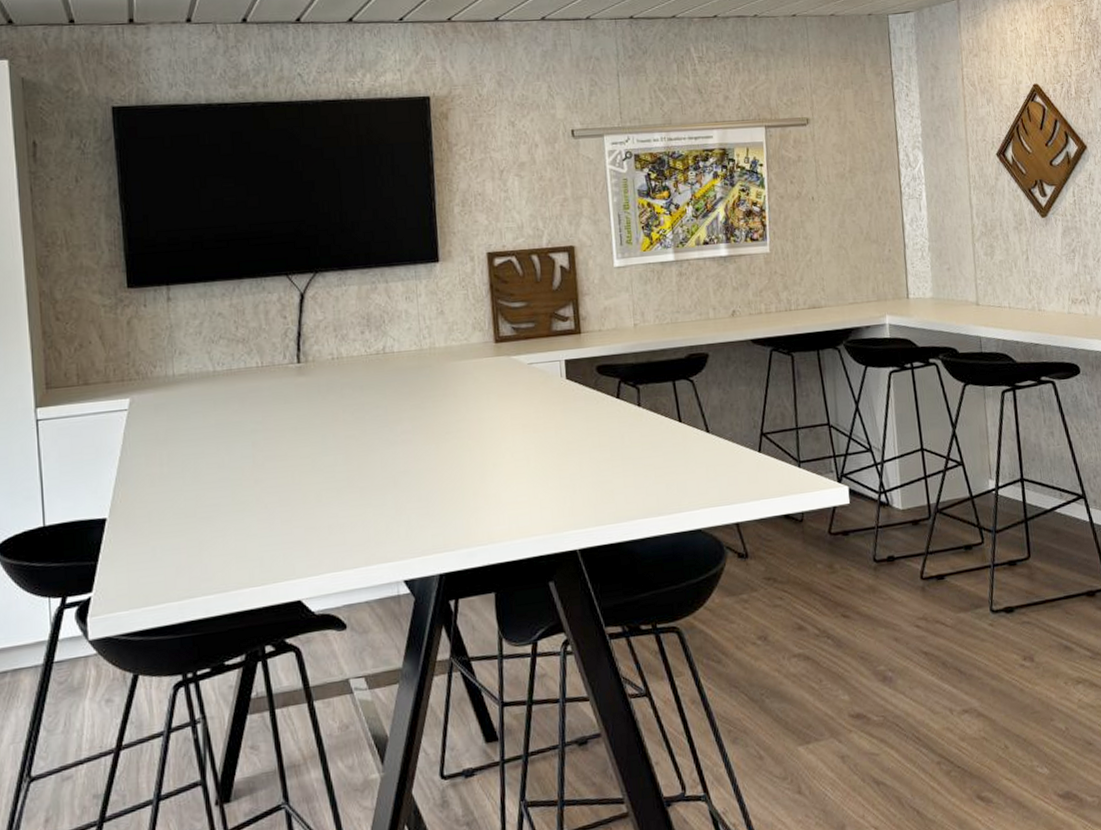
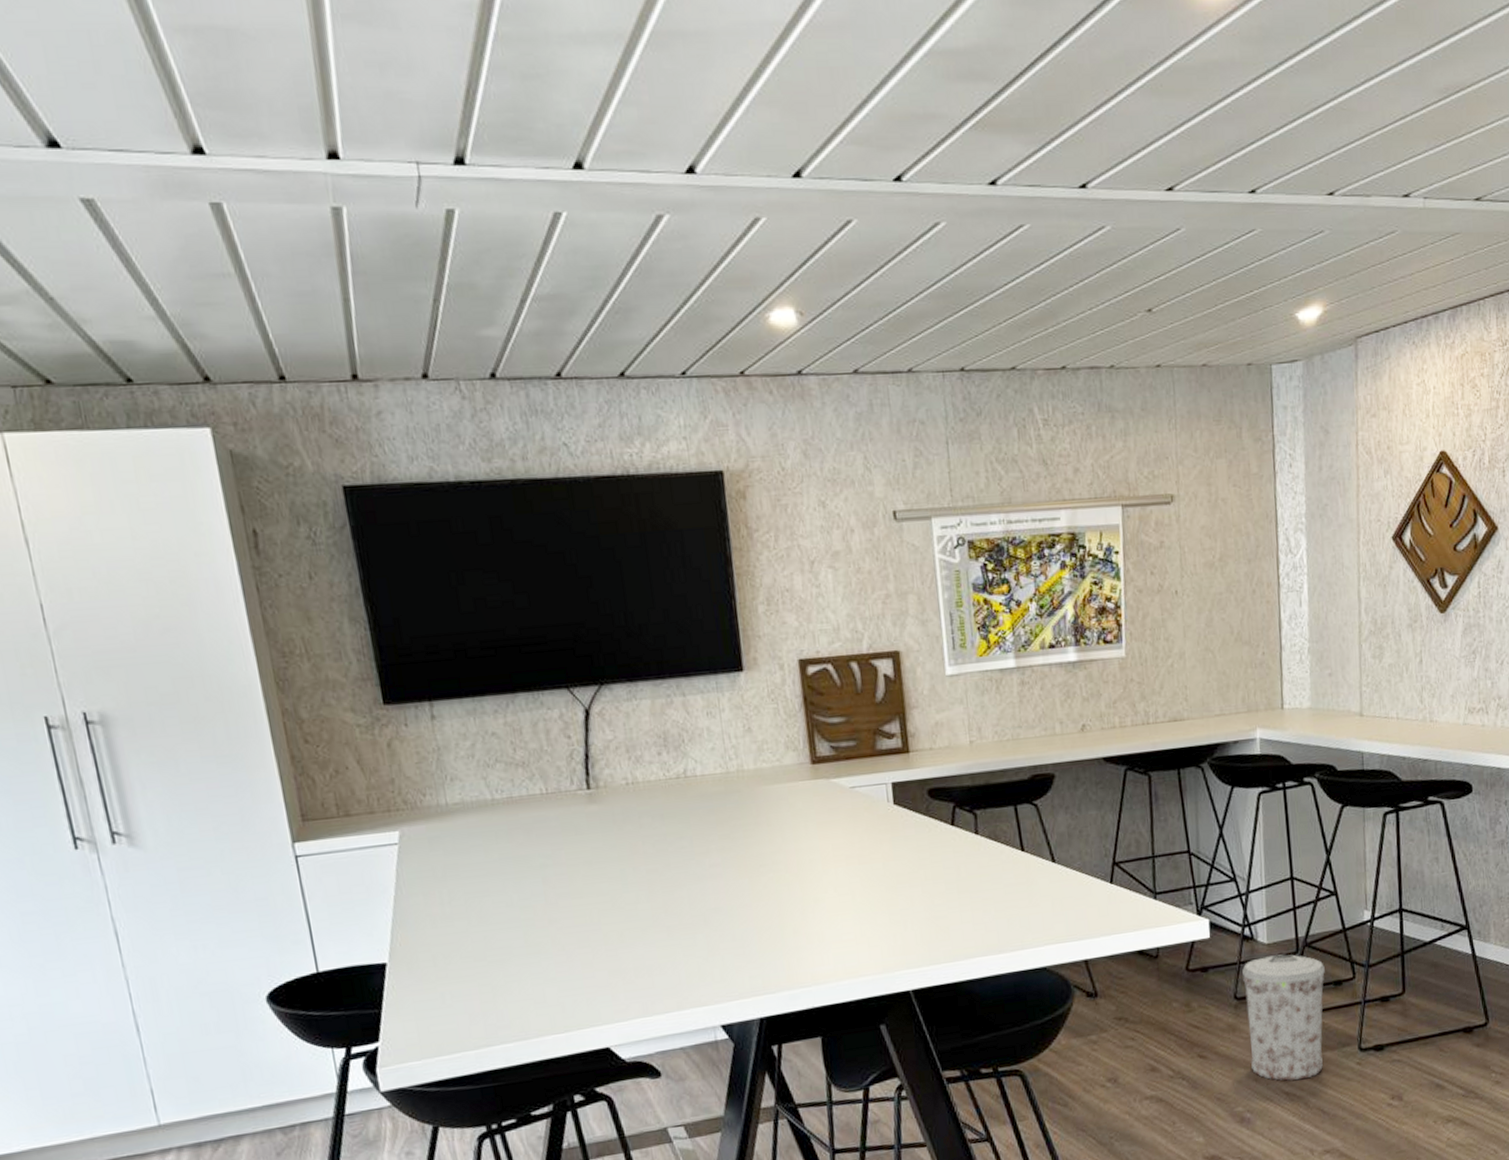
trash can: none [880,519,958,641] -> present [1242,954,1325,1081]

